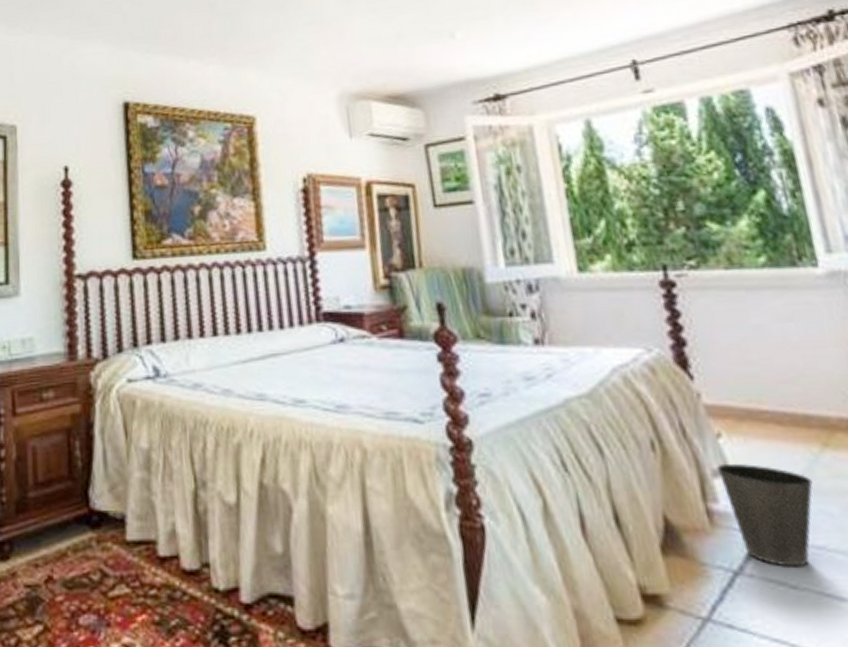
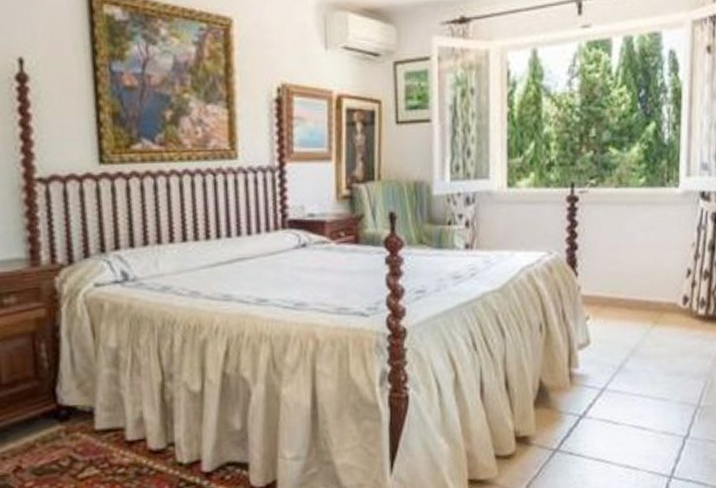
waste basket: present [716,463,813,567] -> none [582,338,642,410]

